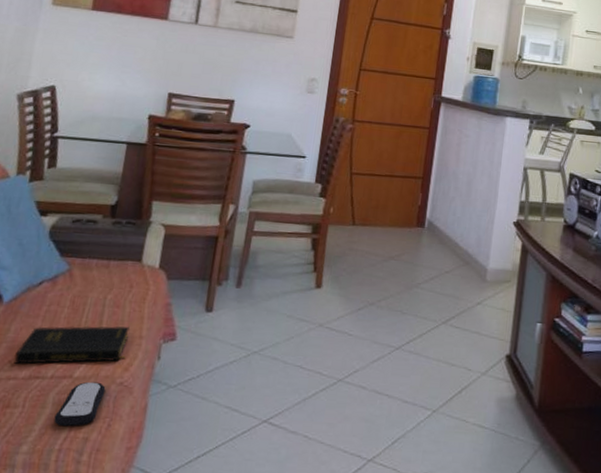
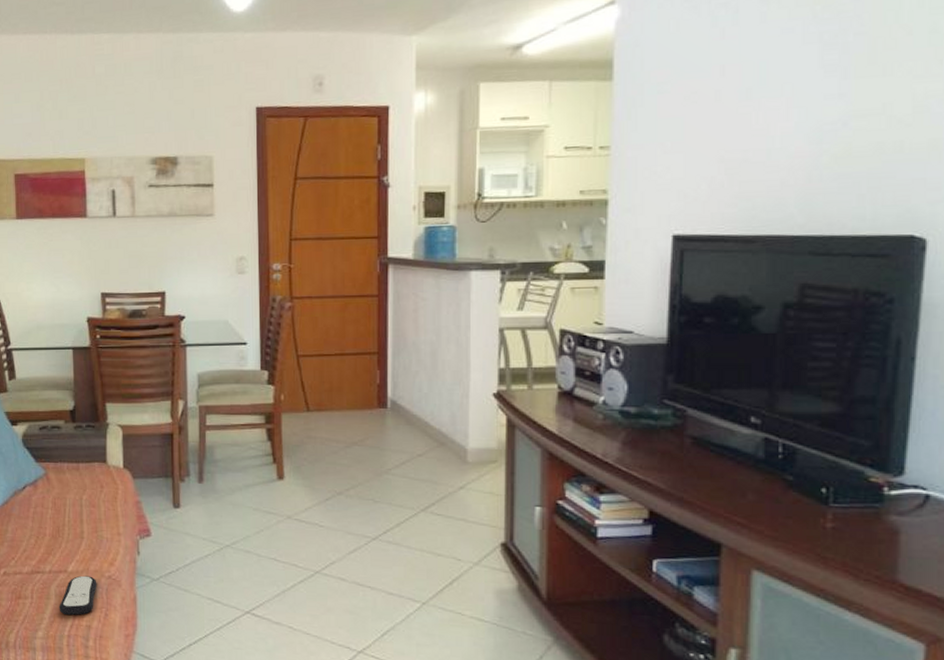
book: present [14,326,131,364] -> none [16,524,109,561]

